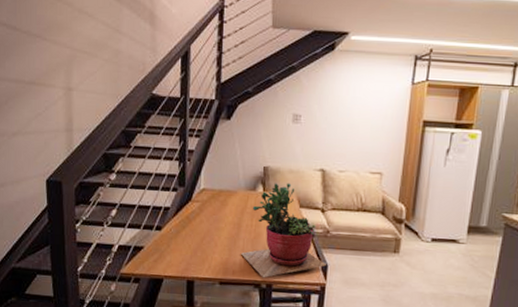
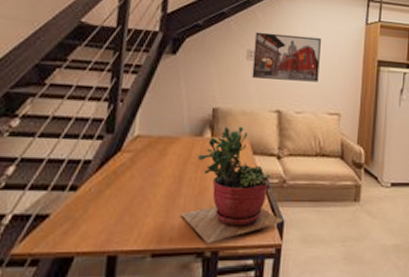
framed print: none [297,96,364,143] -> present [252,32,321,82]

